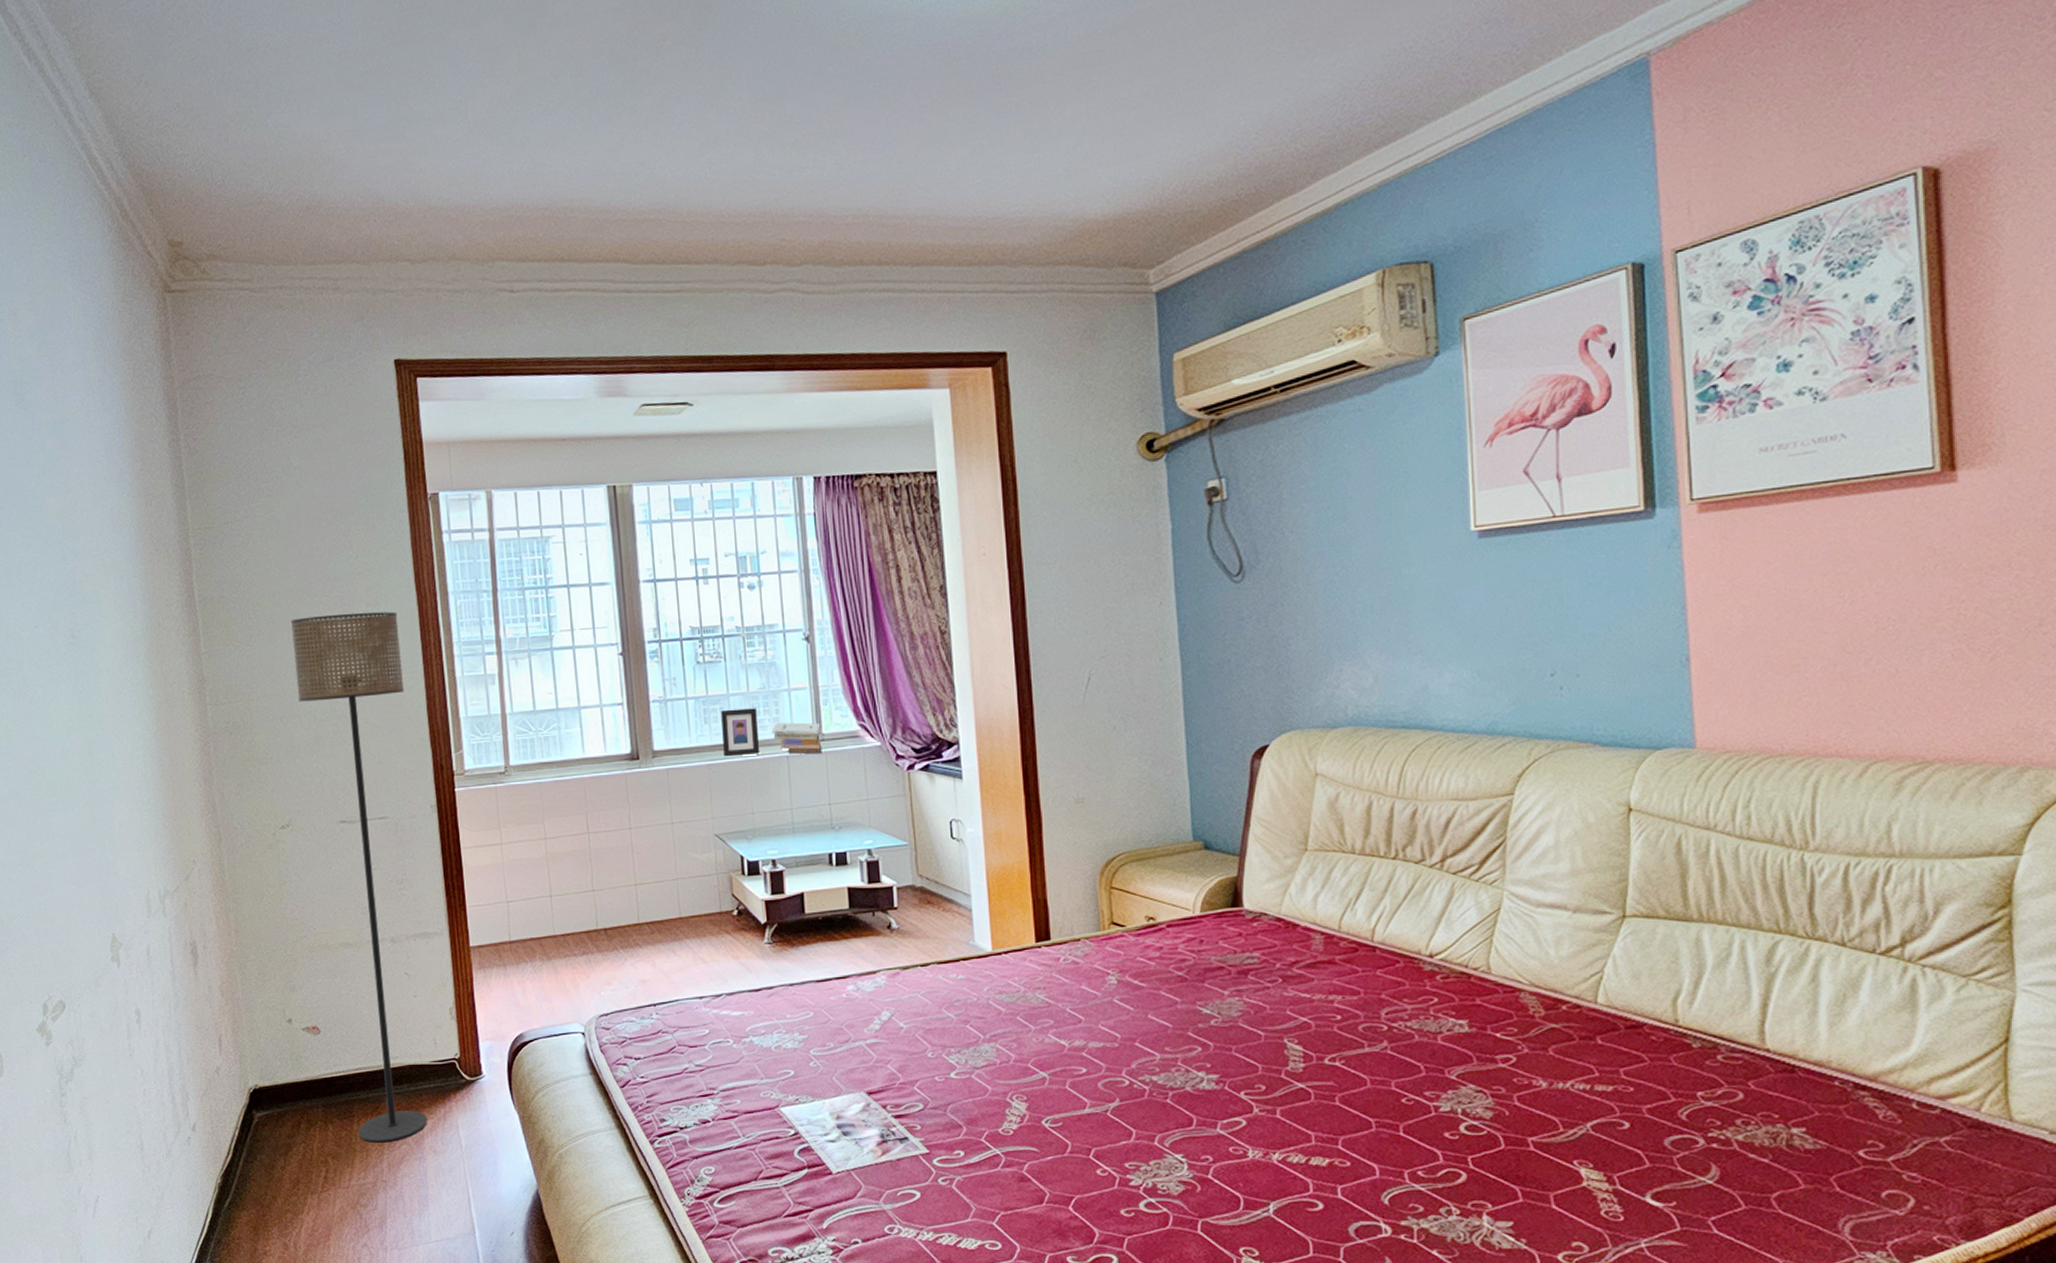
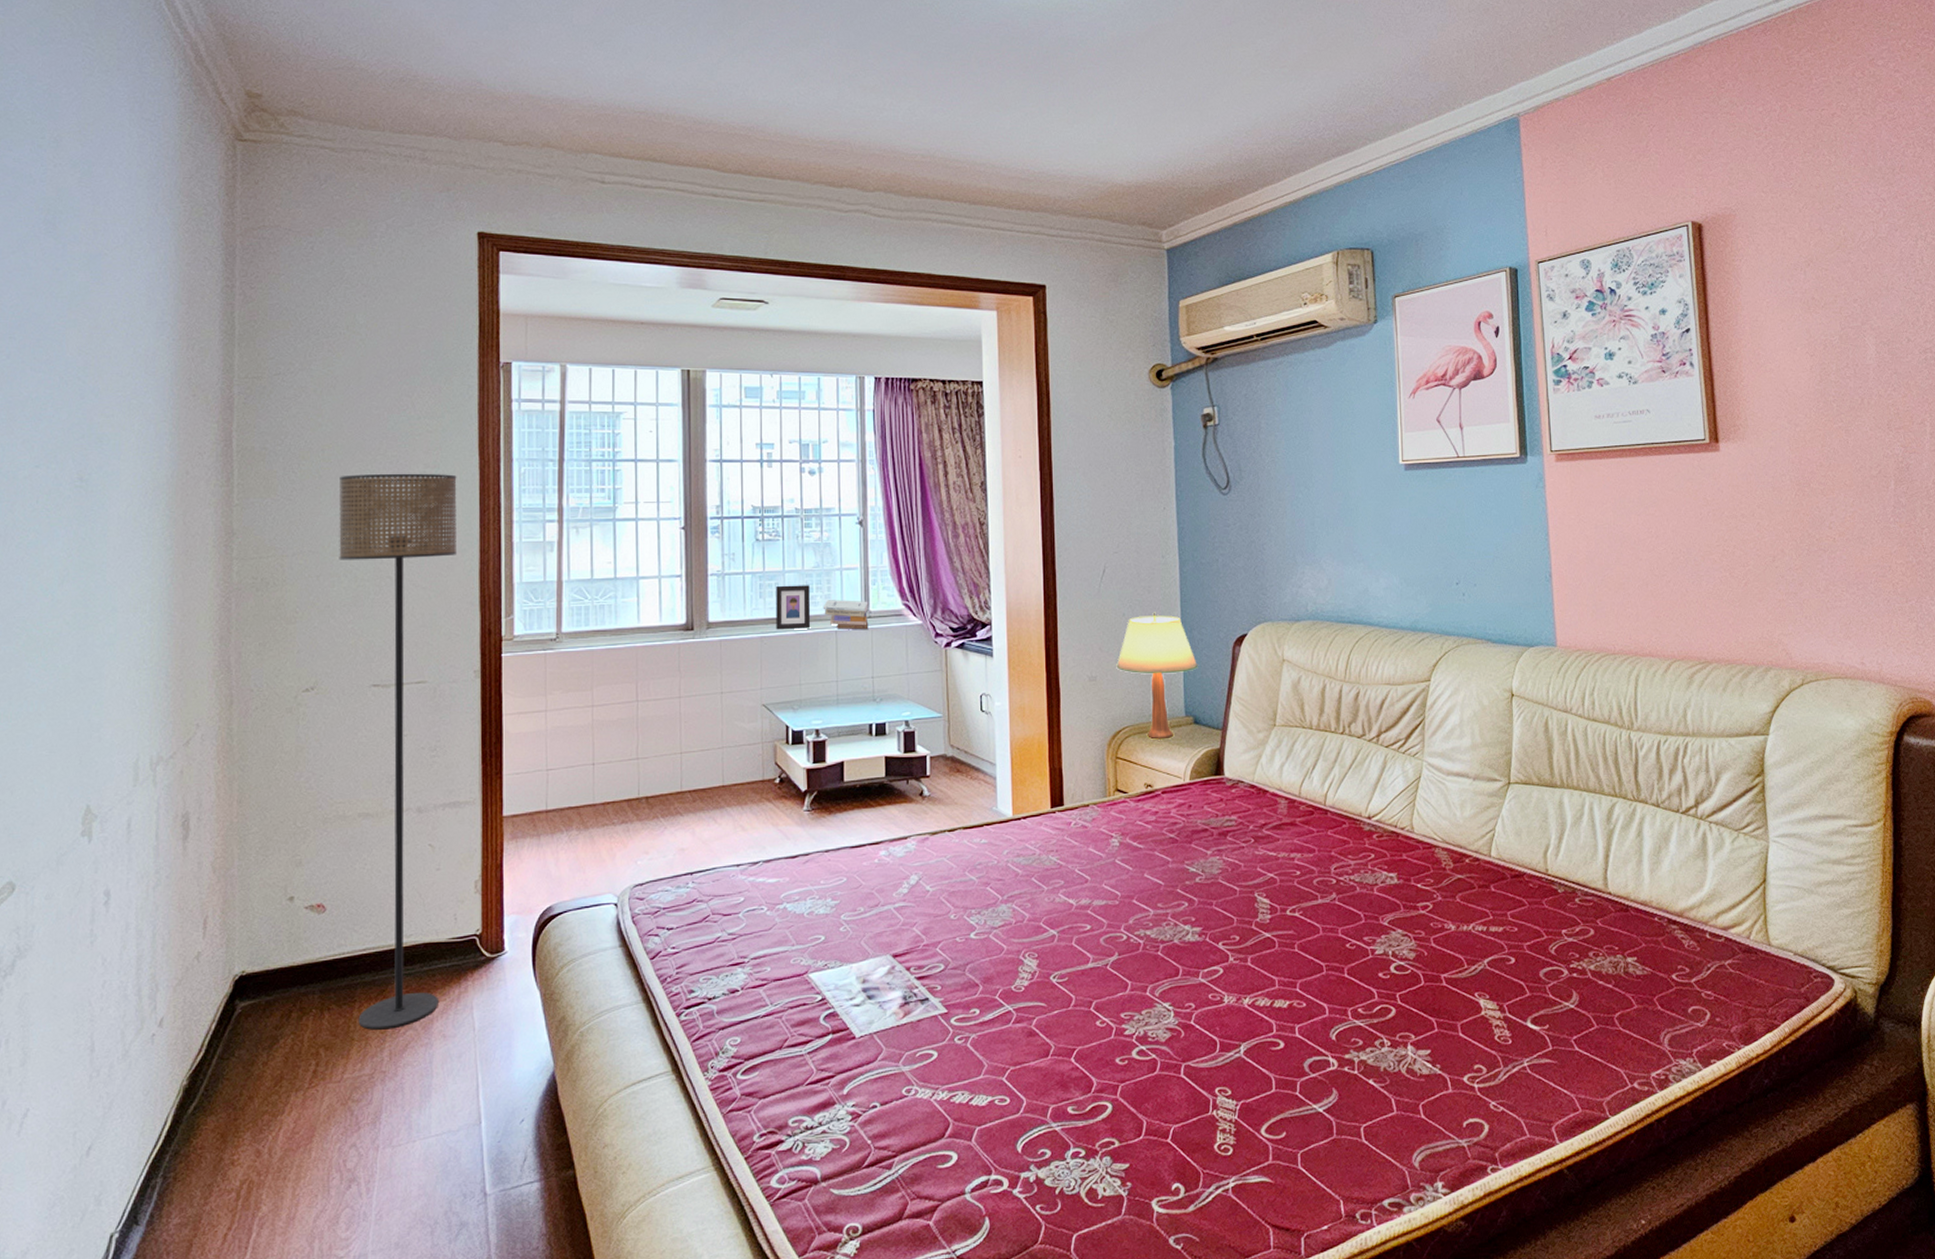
table lamp: none [1107,725,1208,867] -> present [1116,613,1198,740]

